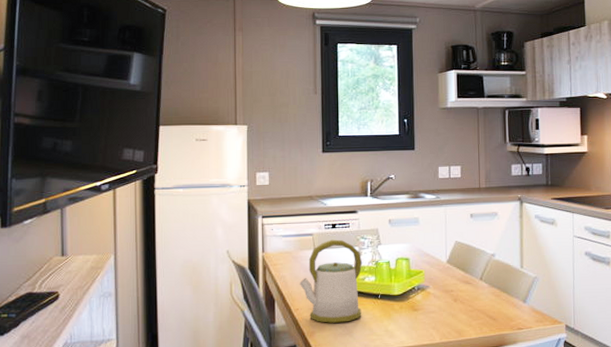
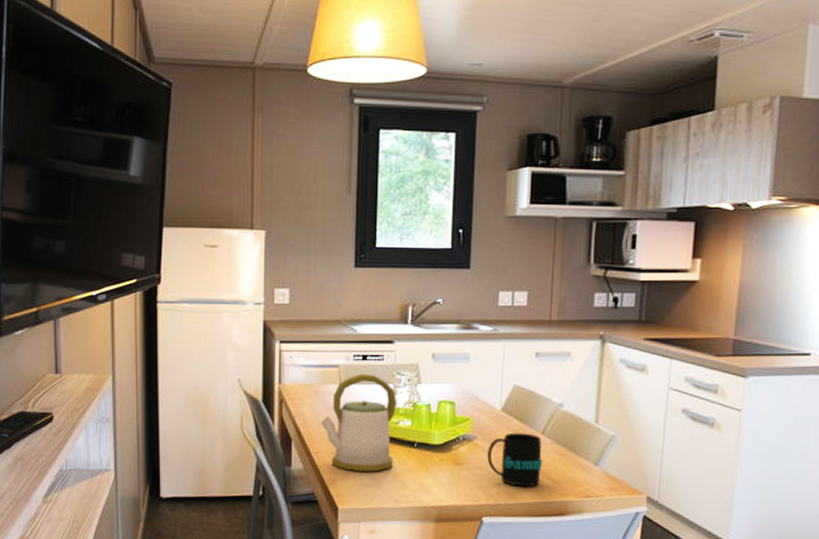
mug: none [438,280,483,325] -> present [487,432,543,487]

